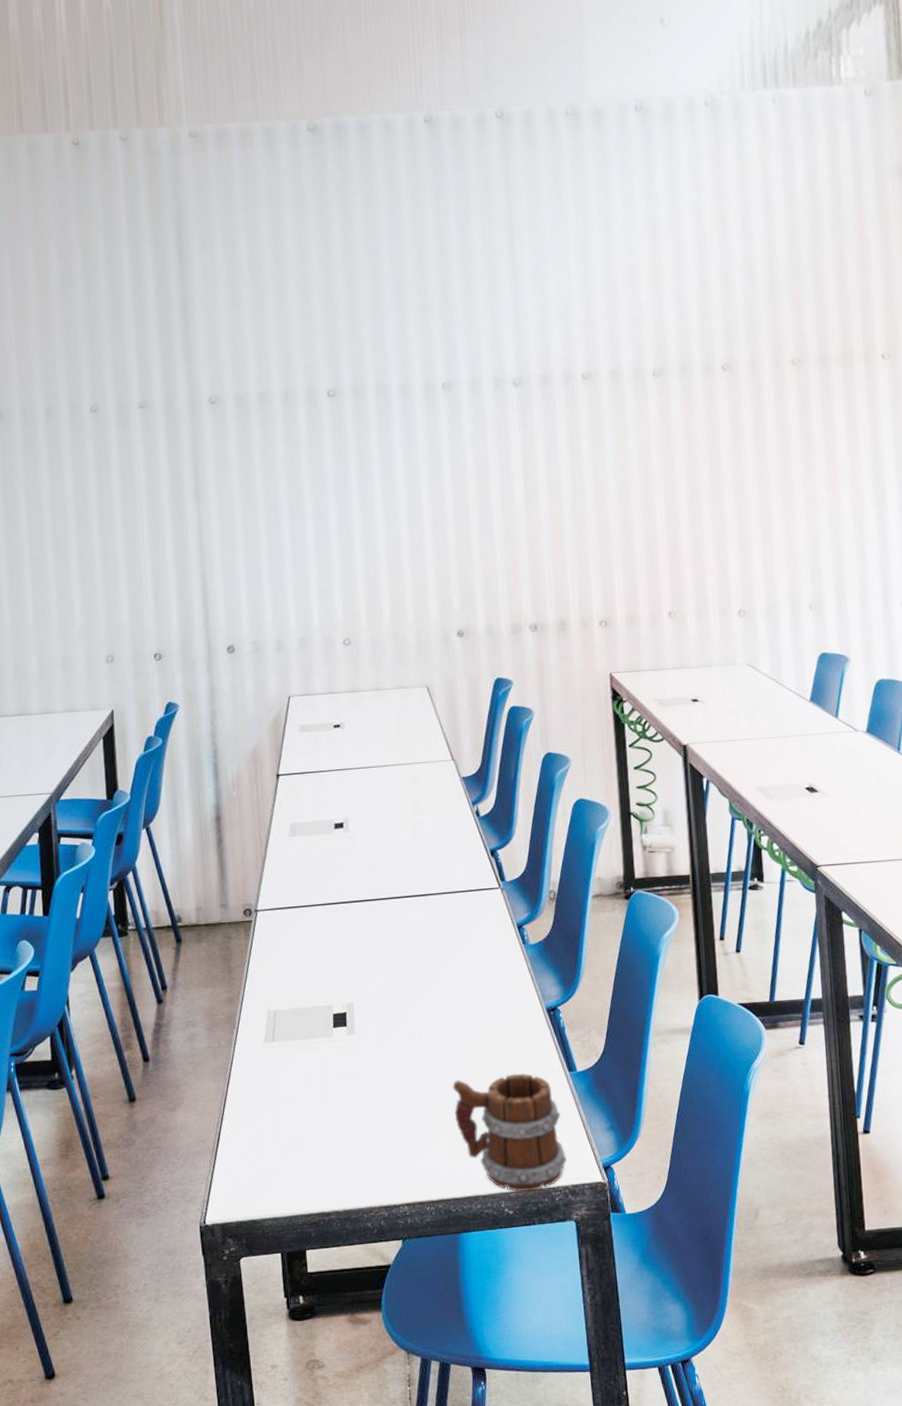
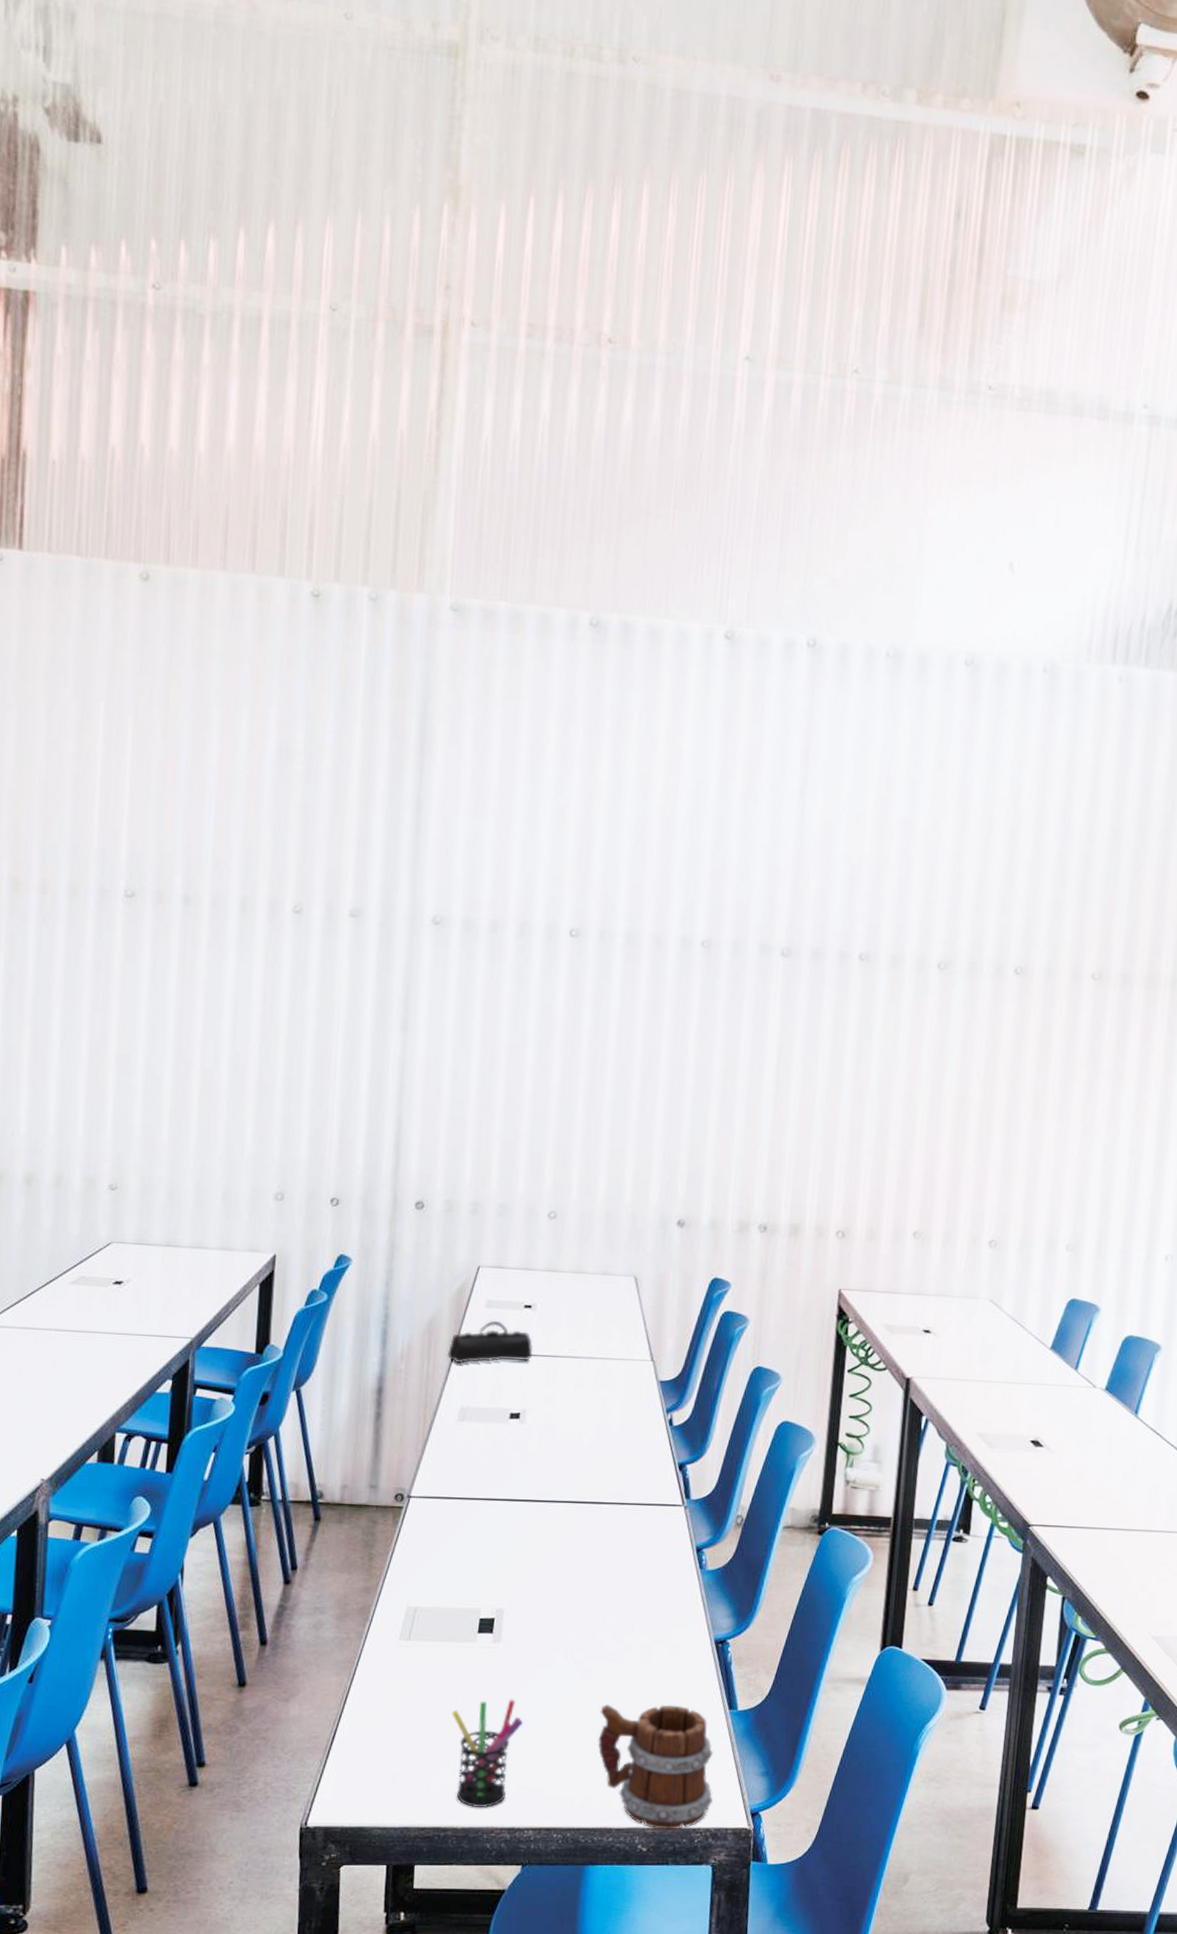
pencil case: none [272,742,347,786] -> present [446,1320,534,1364]
pen holder: none [320,1085,386,1190] -> present [452,1699,524,1807]

